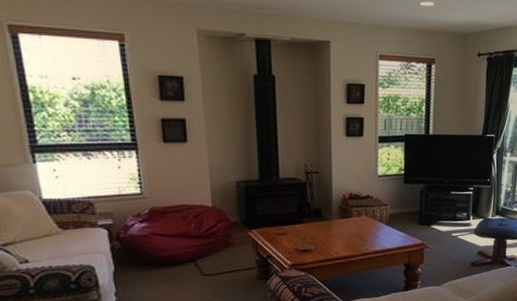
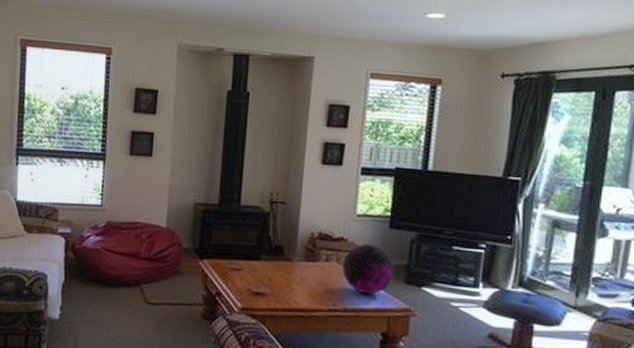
decorative orb: none [371,197,410,237] -> present [343,243,394,294]

